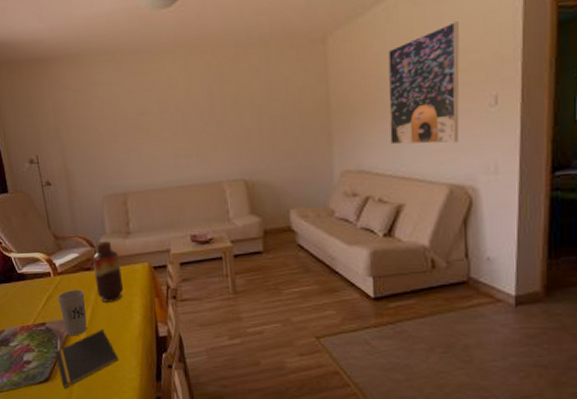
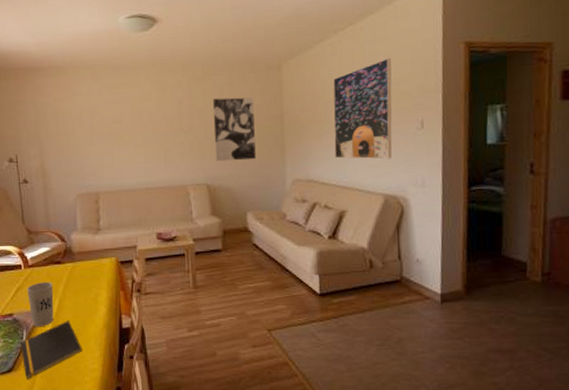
vase: present [92,241,124,302] -> none [62,237,91,295]
wall art: none [247,78,298,154] -> present [212,97,256,162]

